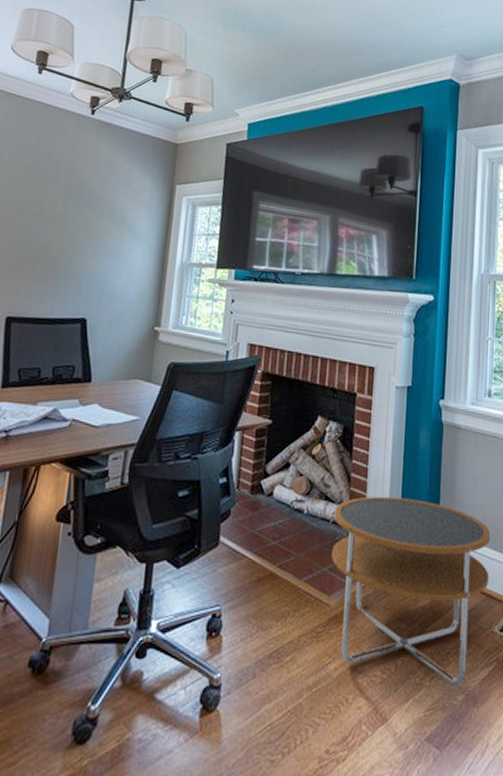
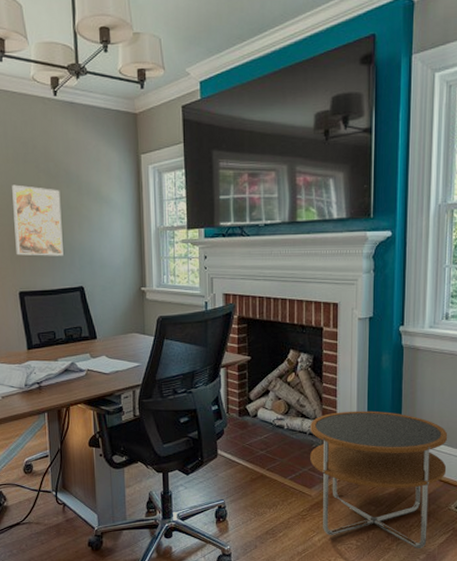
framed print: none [12,197,79,281] -> present [12,184,63,256]

